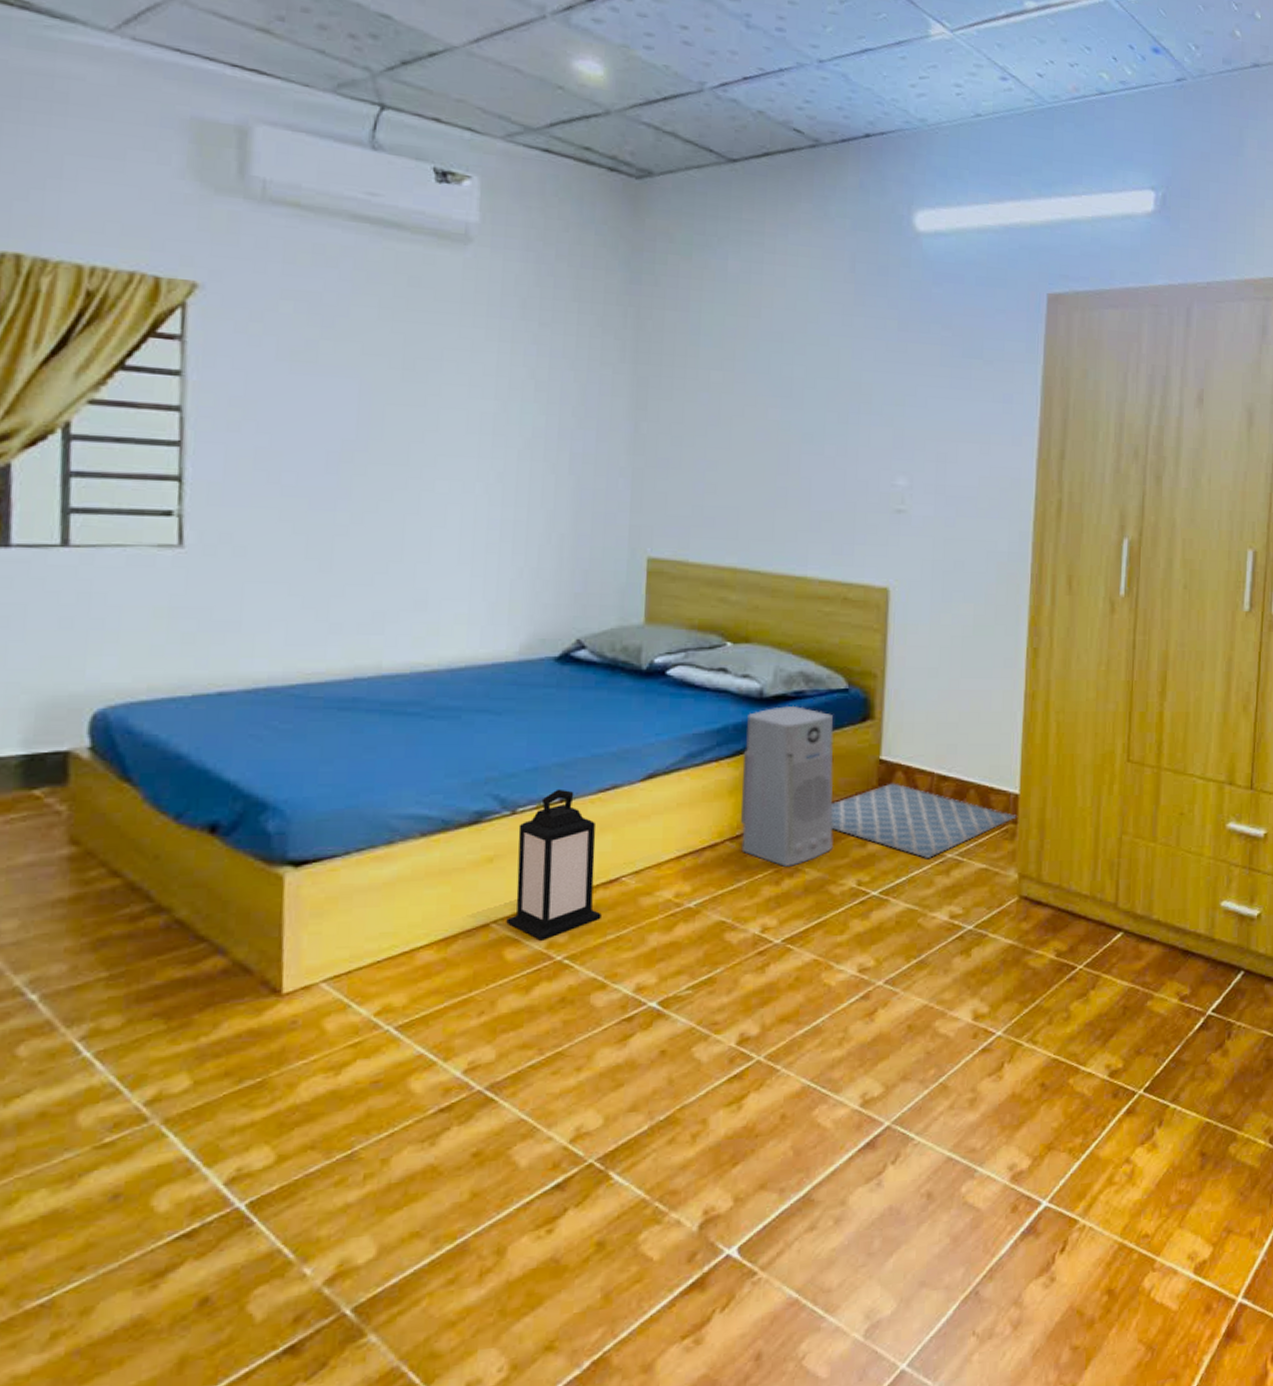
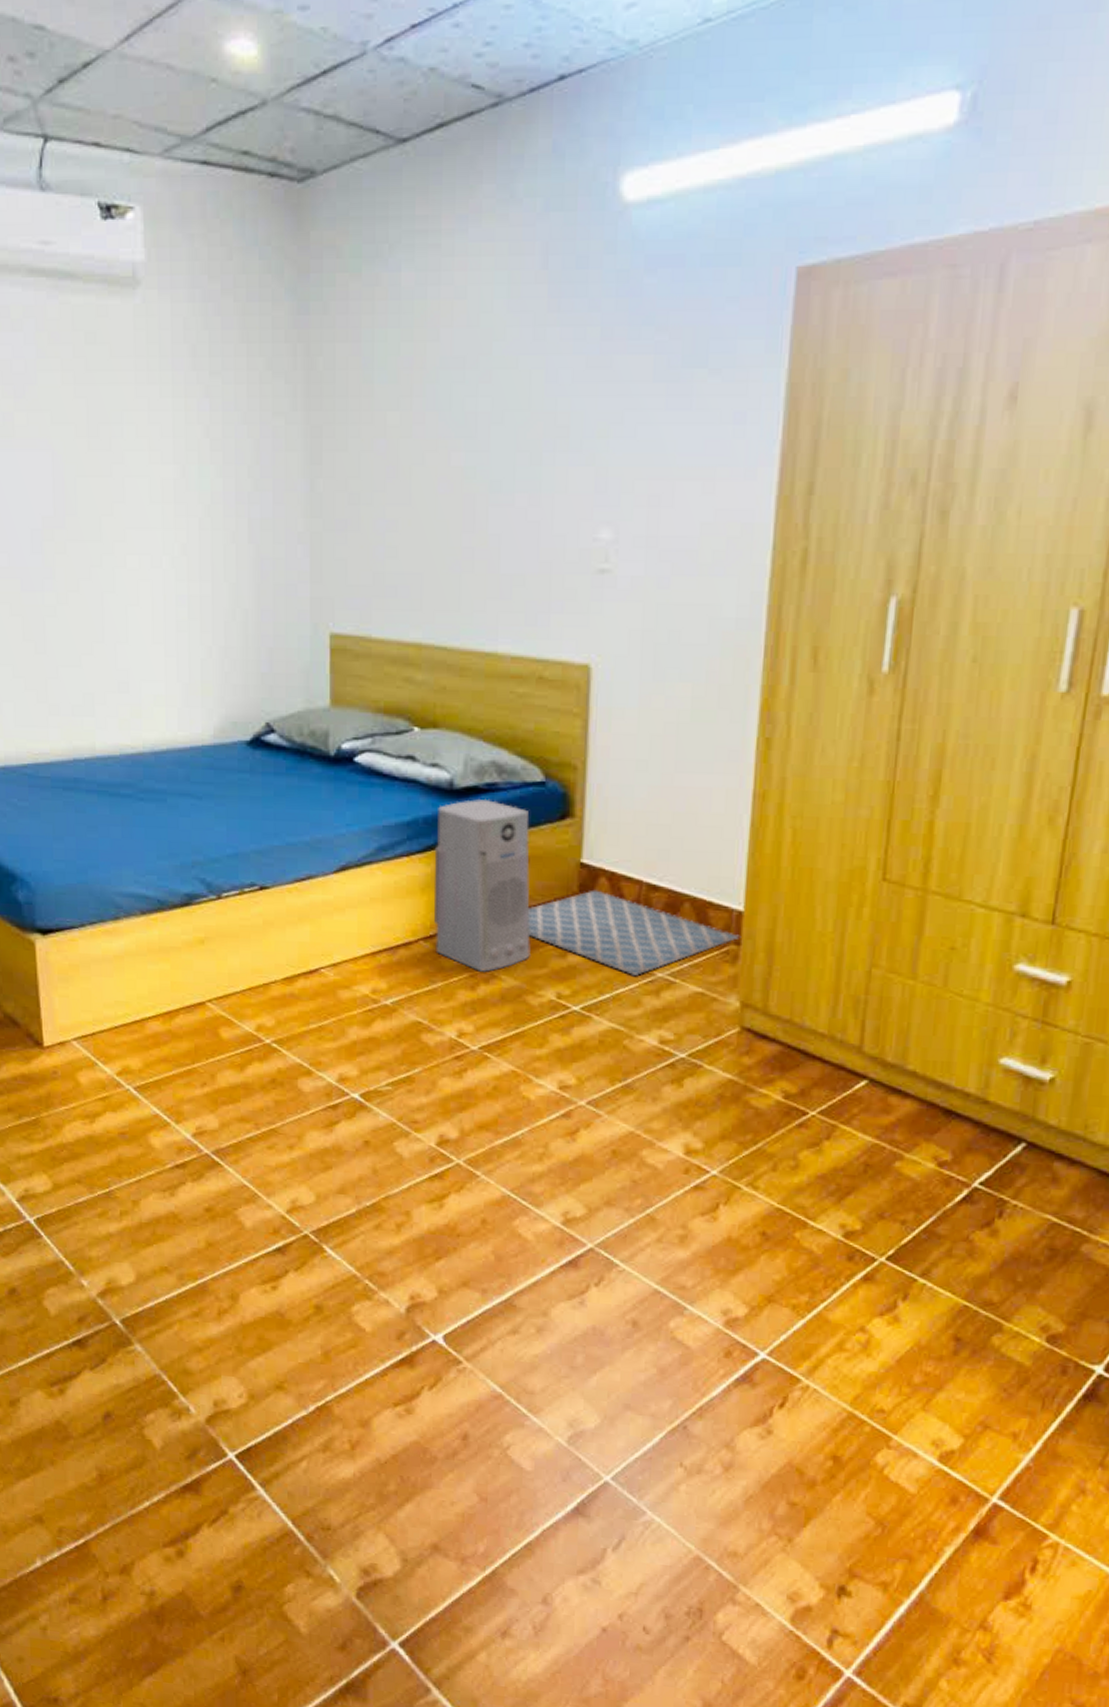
lantern: present [506,789,602,941] -> none [219,876,304,1023]

